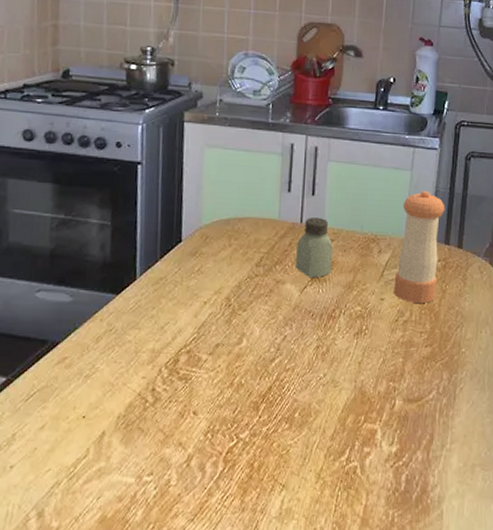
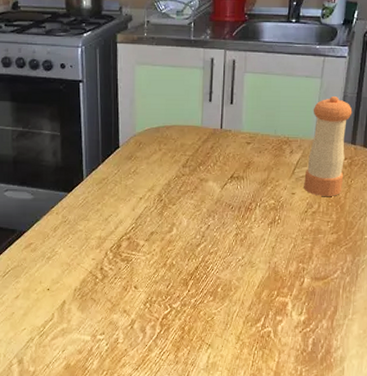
saltshaker: present [295,216,334,278] -> none [216,123,250,177]

